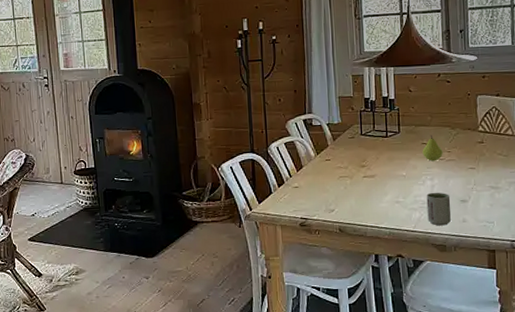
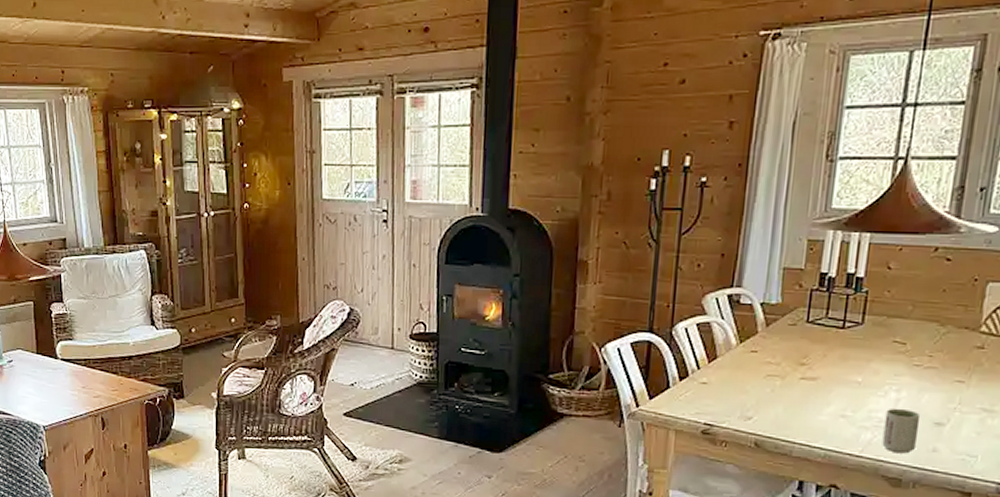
fruit: present [422,134,443,161] -> none [891,330,922,367]

